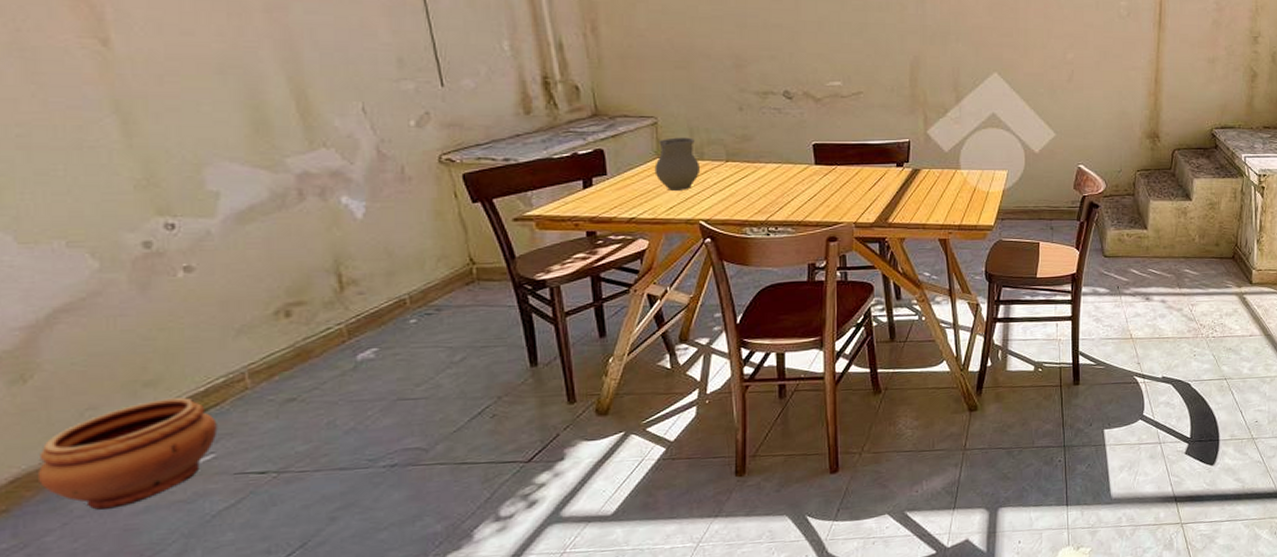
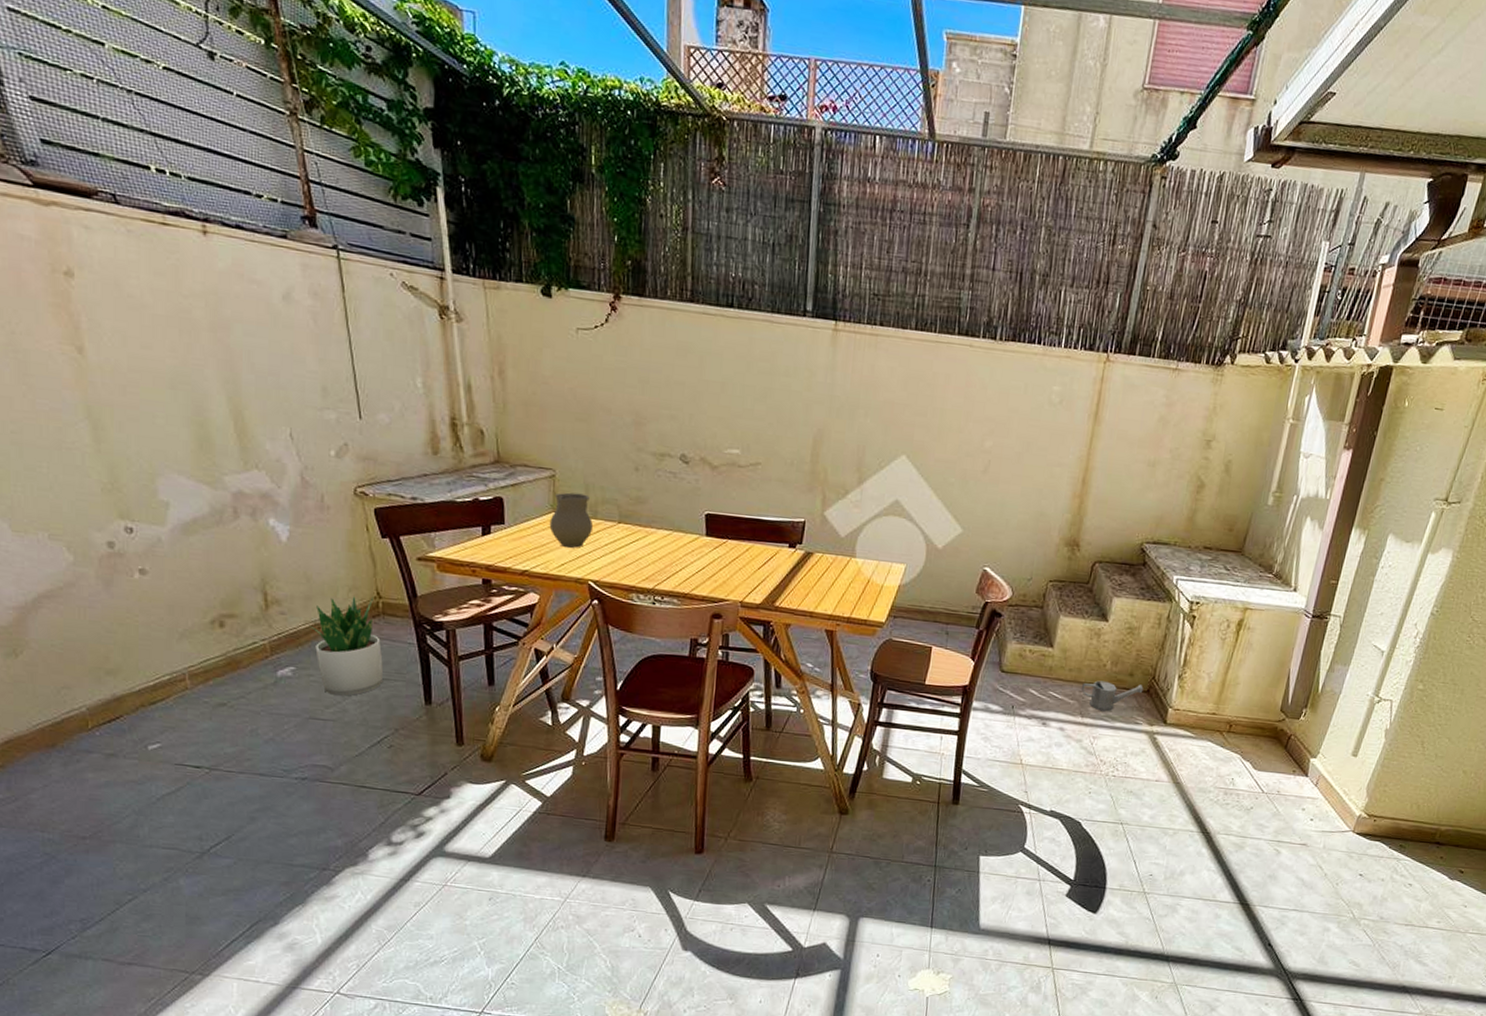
planter pot: present [39,397,218,510] -> none [26,687,163,779]
planter: none [392,263,482,371] -> present [308,596,384,696]
watering can: none [1175,252,1229,281] -> present [1081,680,1144,712]

